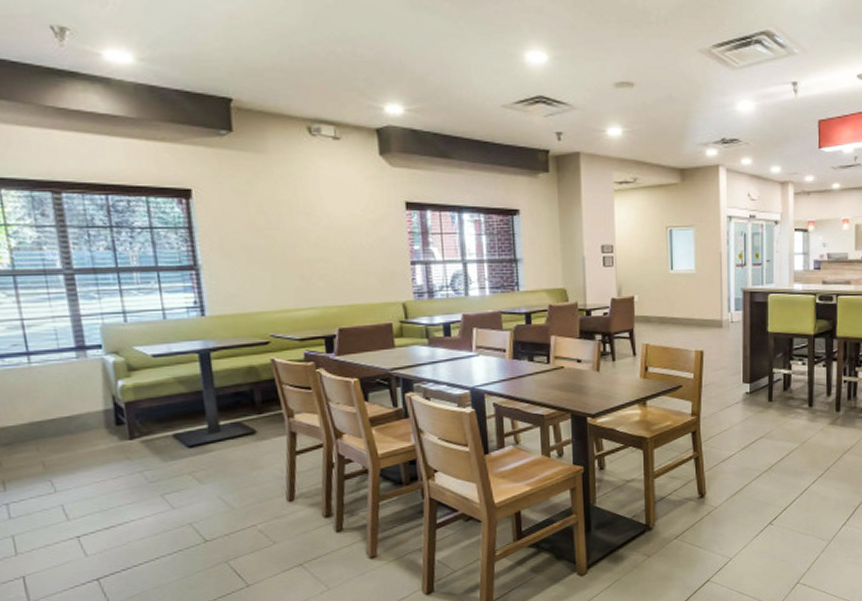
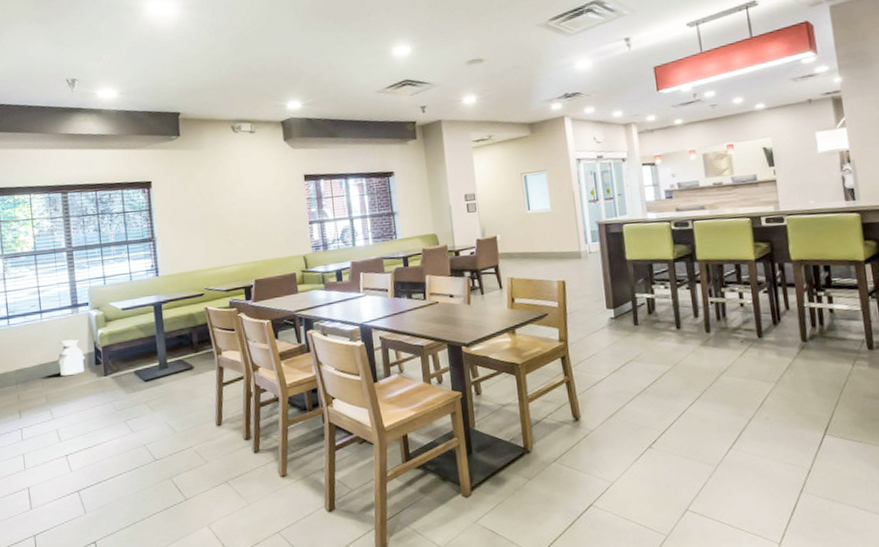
planter: none [58,391,101,439] -> present [57,339,86,377]

